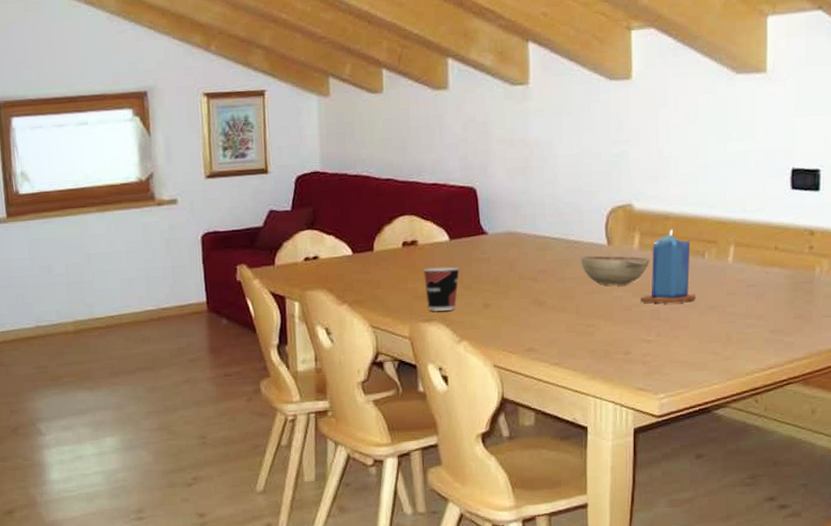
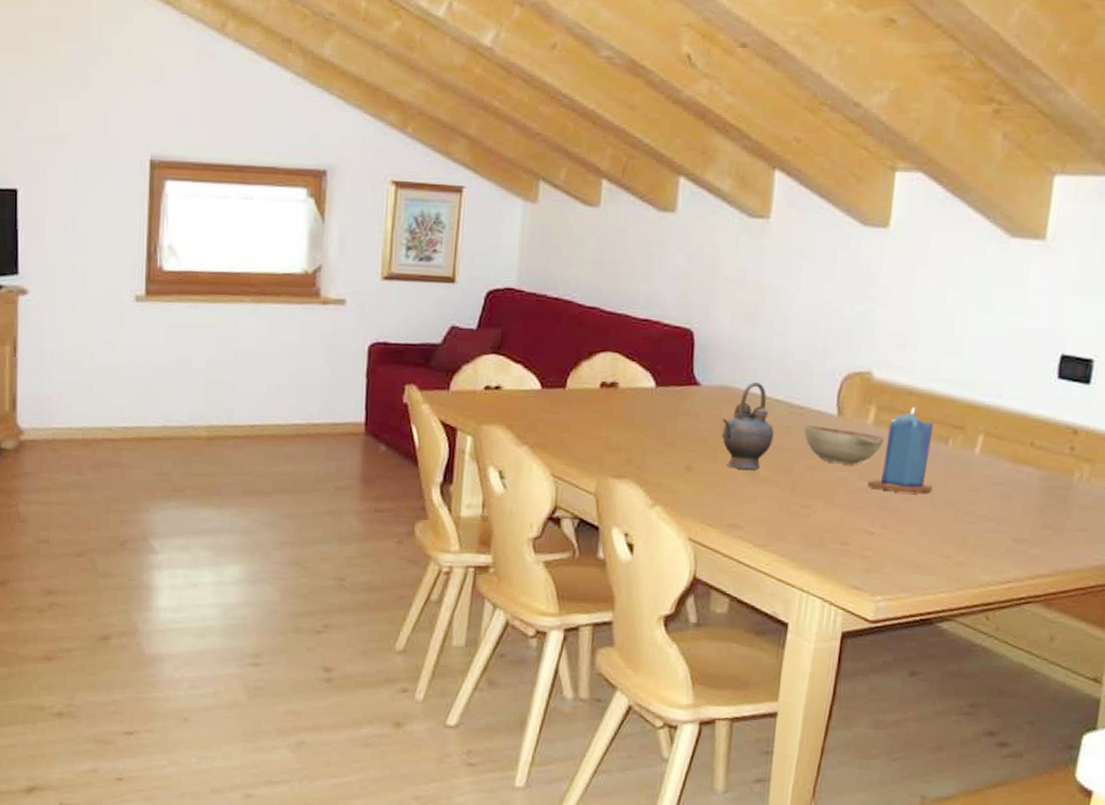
cup: present [422,267,460,311] -> none [620,415,664,468]
teapot: none [509,225,556,301] -> present [721,382,775,470]

